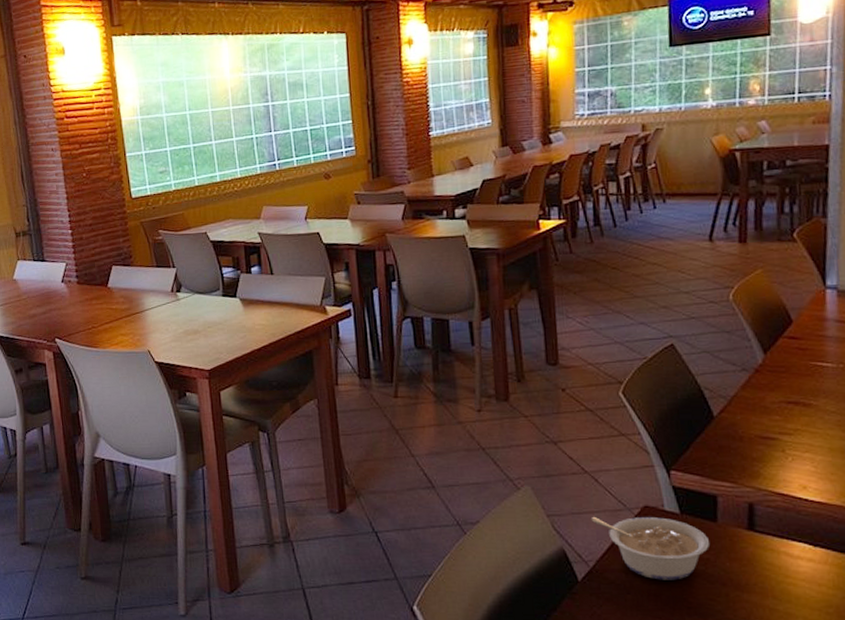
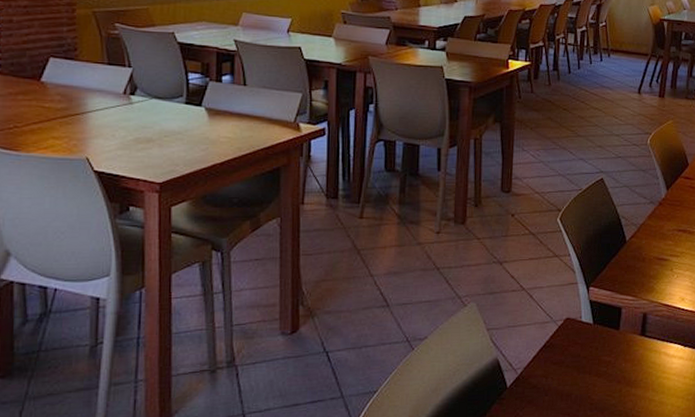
legume: present [590,516,711,580] -> none [523,327,613,382]

